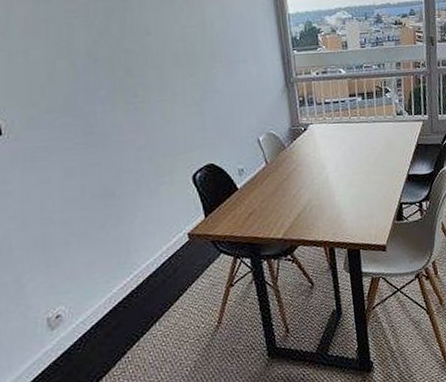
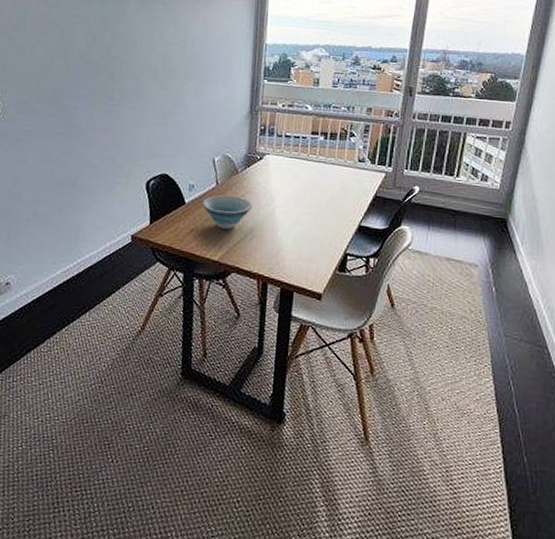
bowl: none [255,171,306,206] -> present [202,194,253,229]

